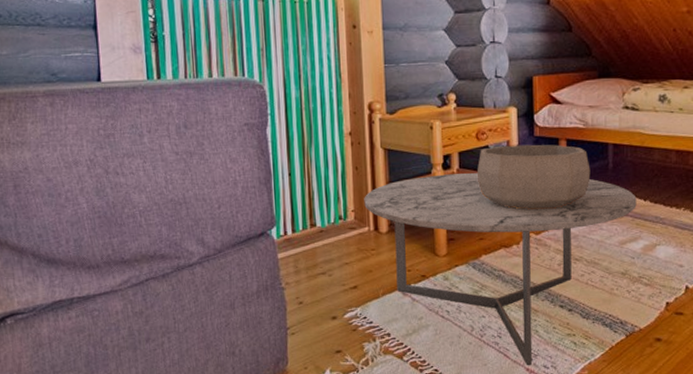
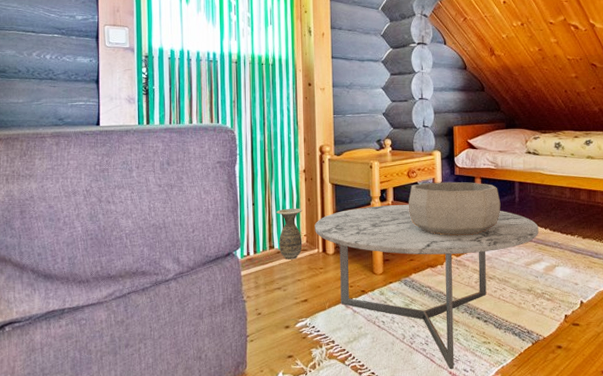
ceramic jug: none [318,178,350,240] -> present [276,208,303,260]

